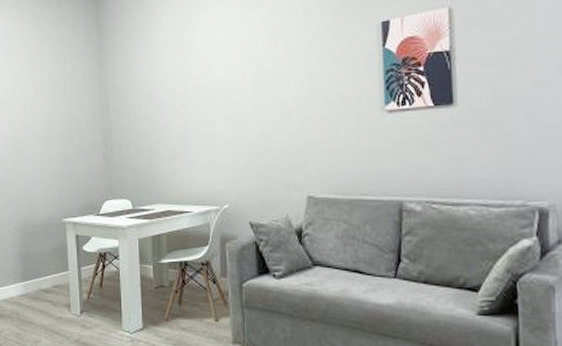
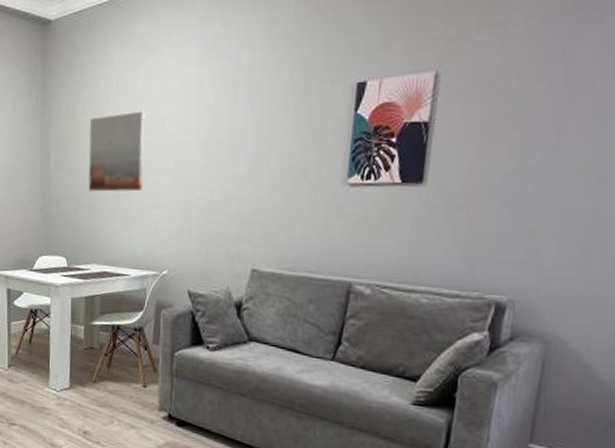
wall art: none [145,60,197,136] -> present [88,111,145,192]

